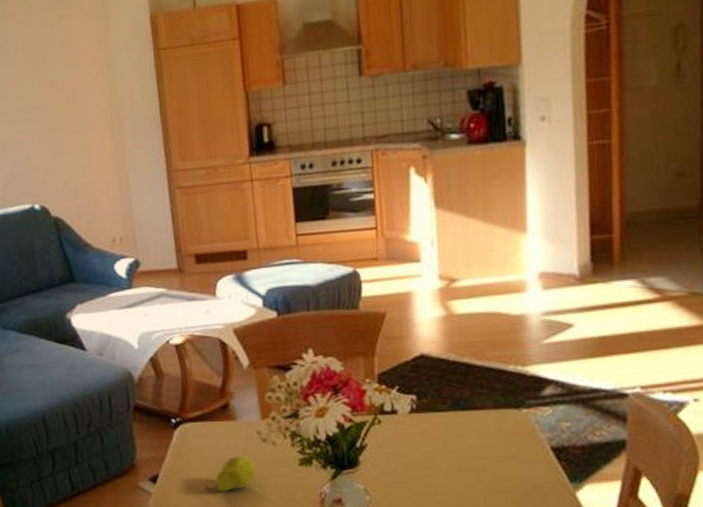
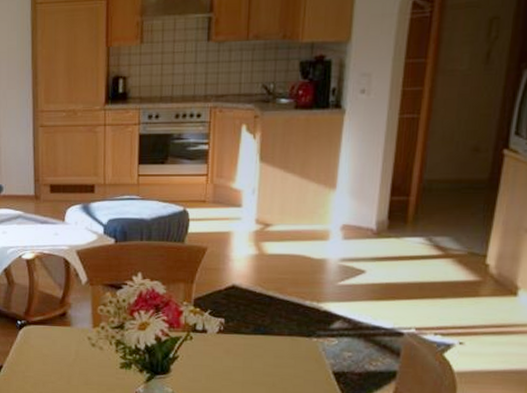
fruit: present [206,455,256,493] -> none [41,356,84,385]

